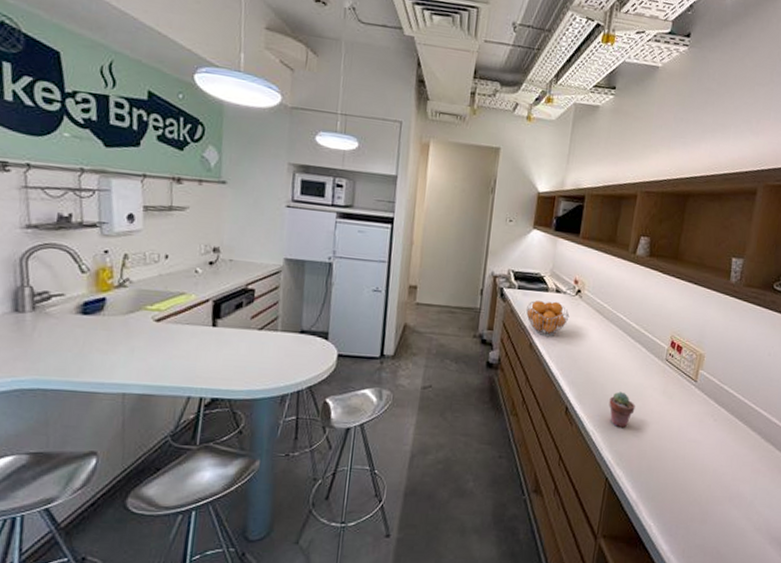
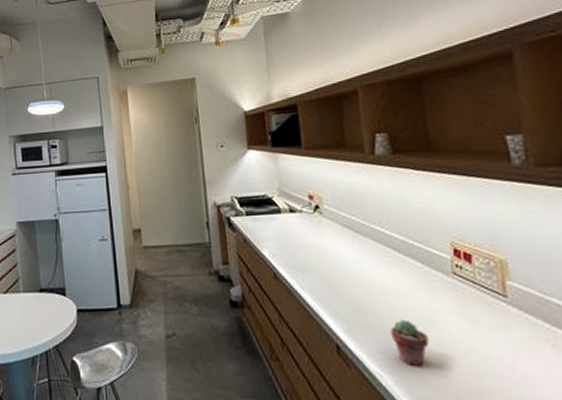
fruit basket: present [525,301,570,336] -> none [259,222,313,263]

